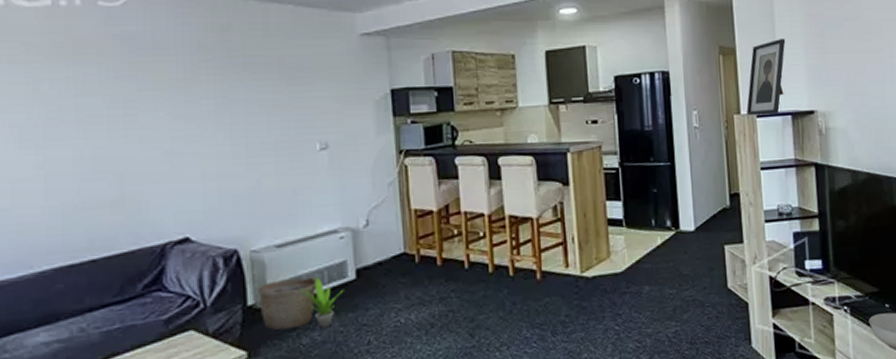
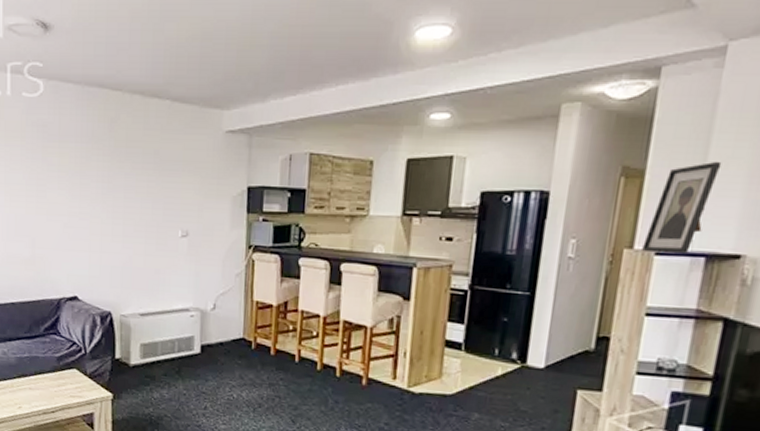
basket: present [258,277,316,331] -> none [124,342,168,384]
potted plant: present [300,278,344,328] -> none [155,346,190,388]

